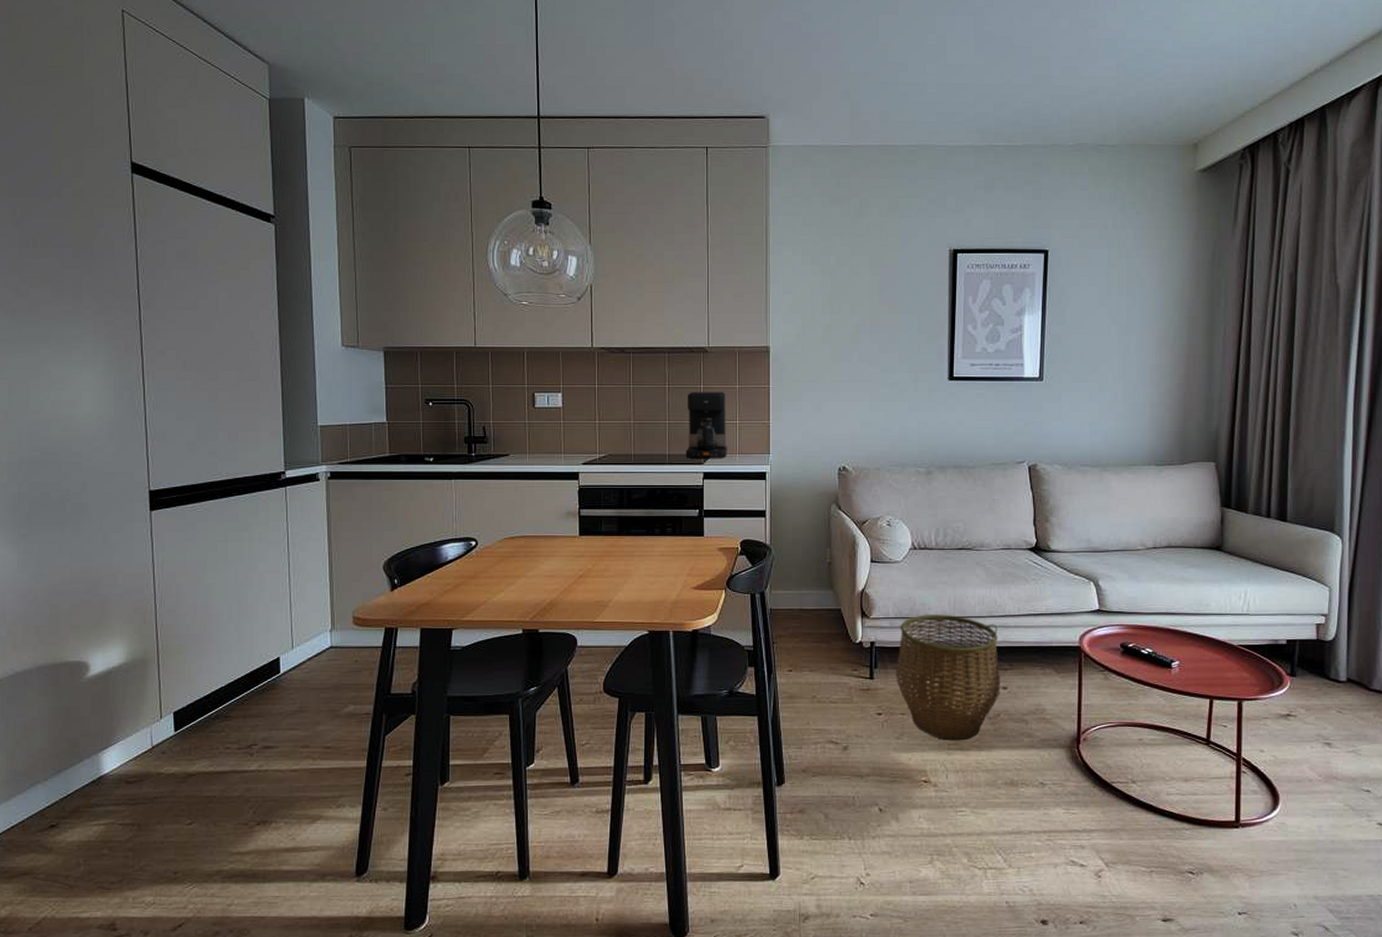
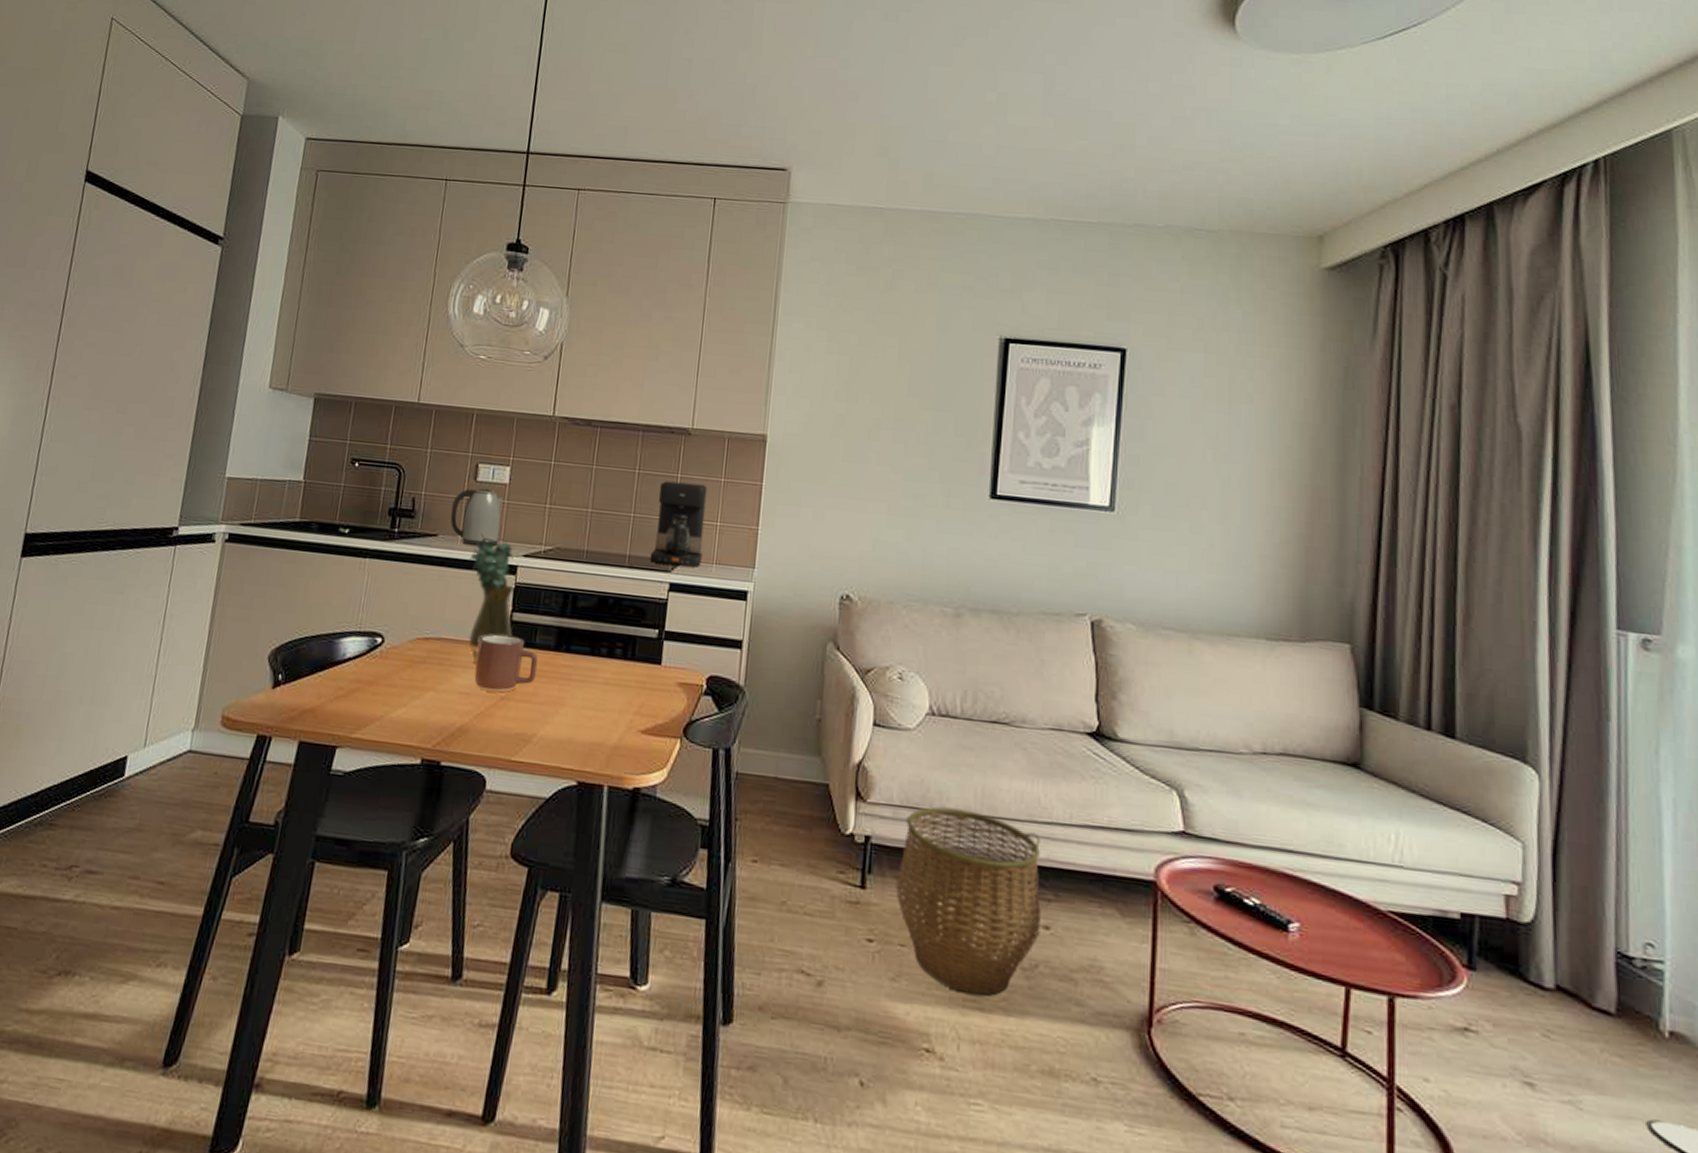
kettle: none [517,412,561,461] -> present [450,488,504,547]
vase: none [538,450,582,553] -> present [468,533,514,664]
mug: none [555,528,606,572] -> present [474,634,539,693]

